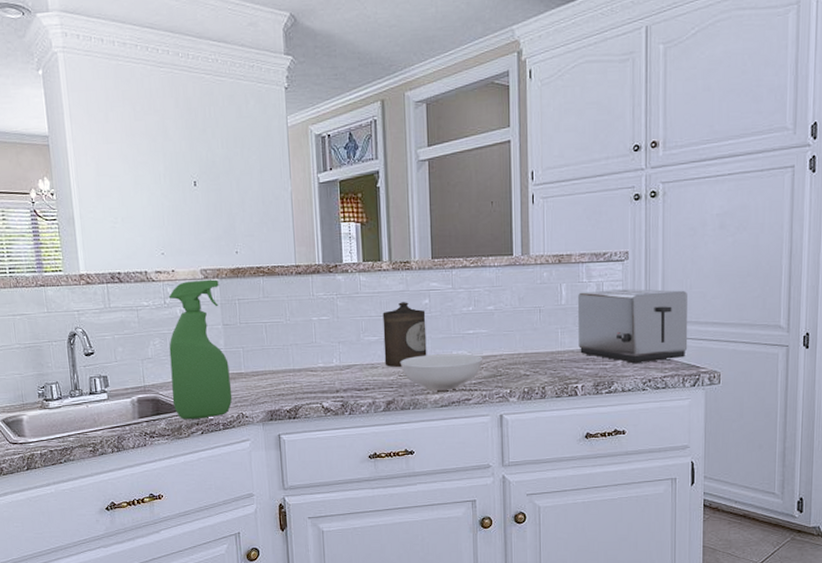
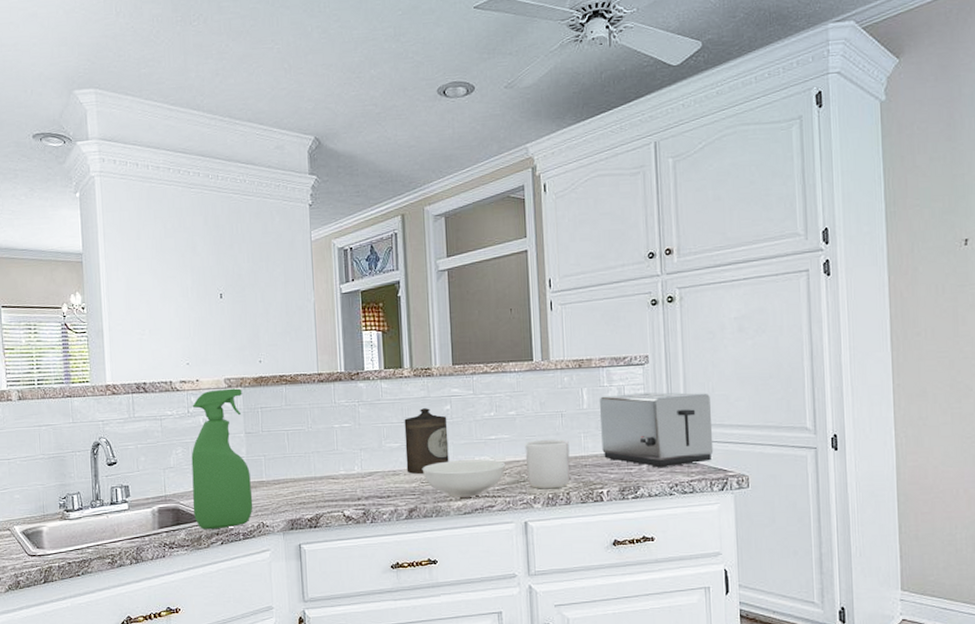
mug: none [502,334,546,383] -> present [525,439,570,489]

